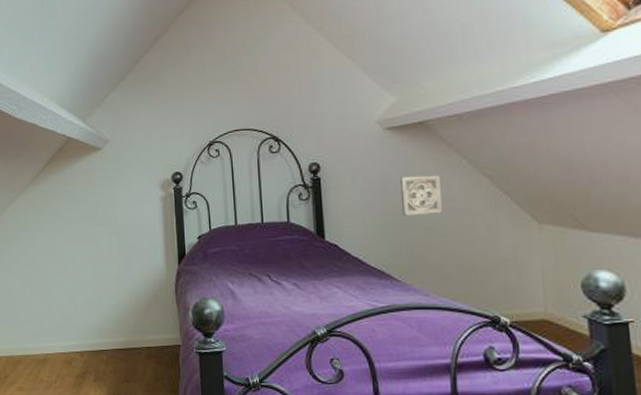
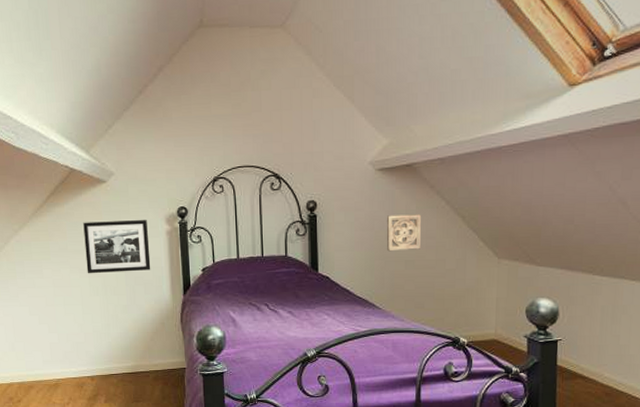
picture frame: none [78,186,145,242] -> present [83,220,151,274]

